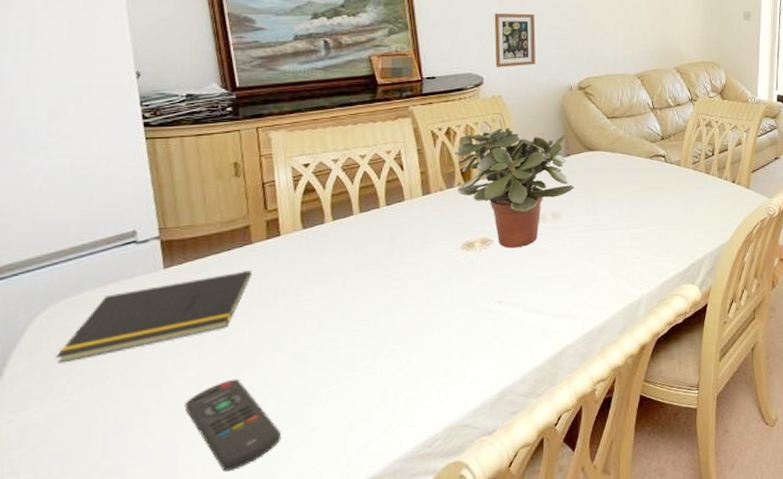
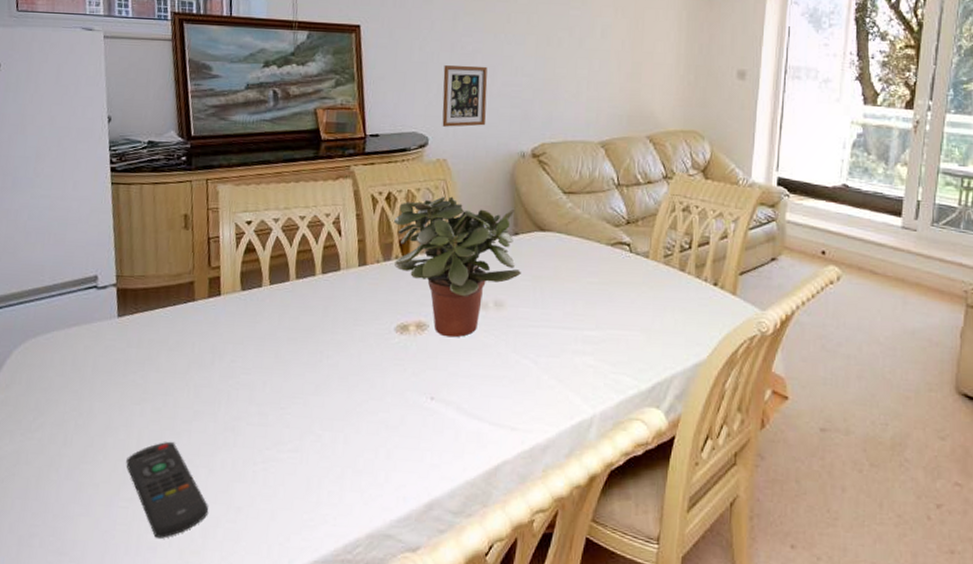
notepad: present [56,270,253,364] -> none [25,328,194,400]

